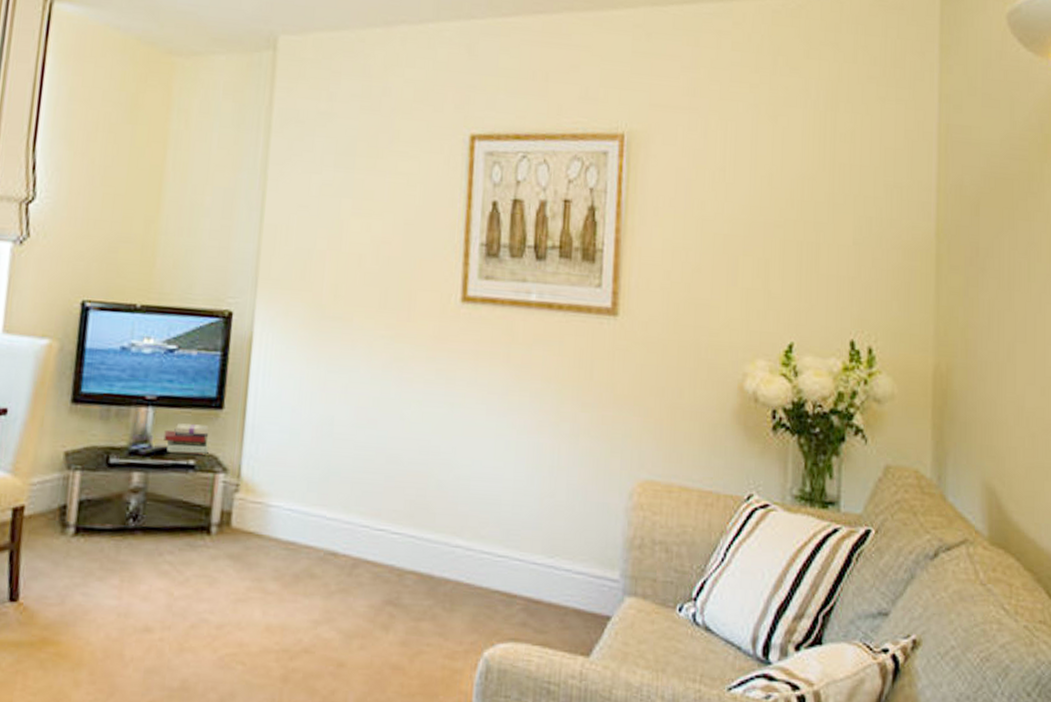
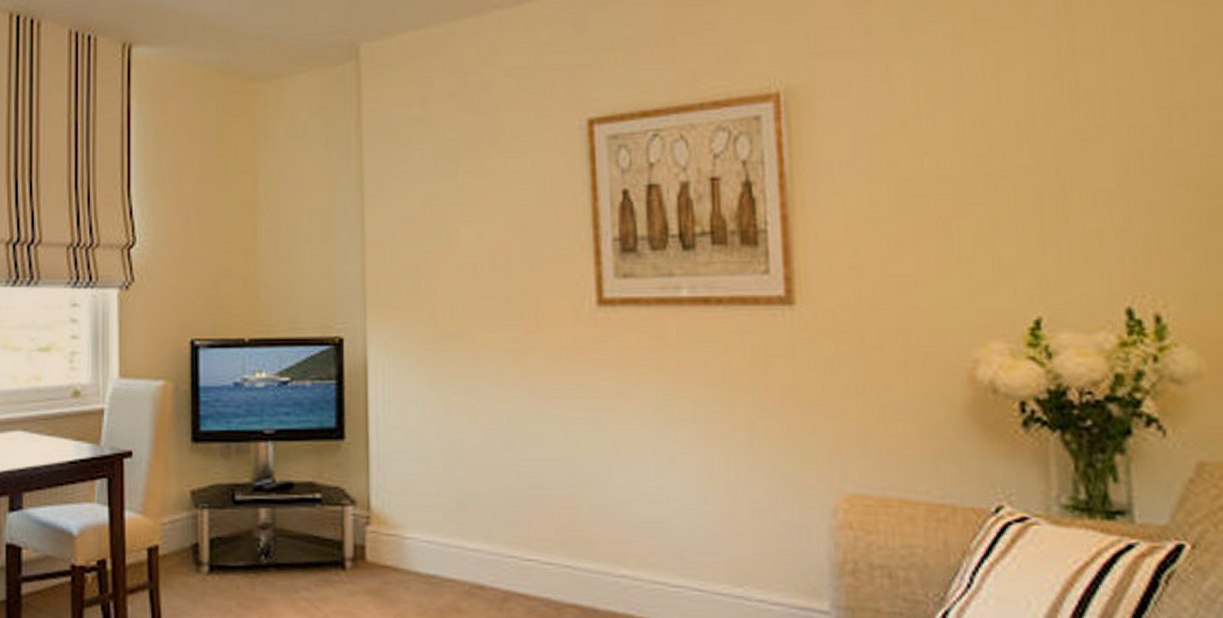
books: present [164,423,209,455] -> none [287,456,334,488]

